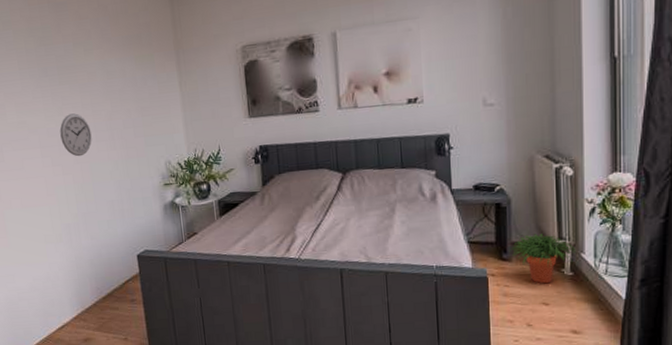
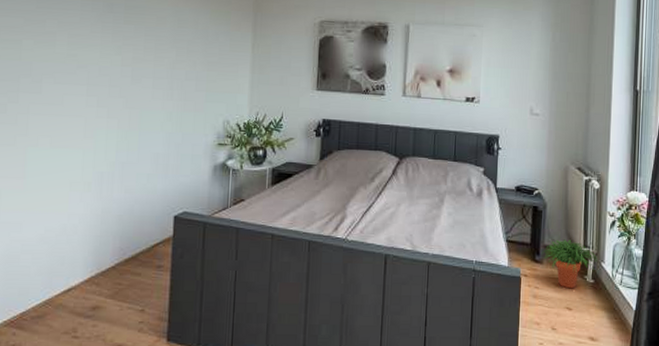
wall clock: present [59,113,92,157] -> none [113,55,149,102]

